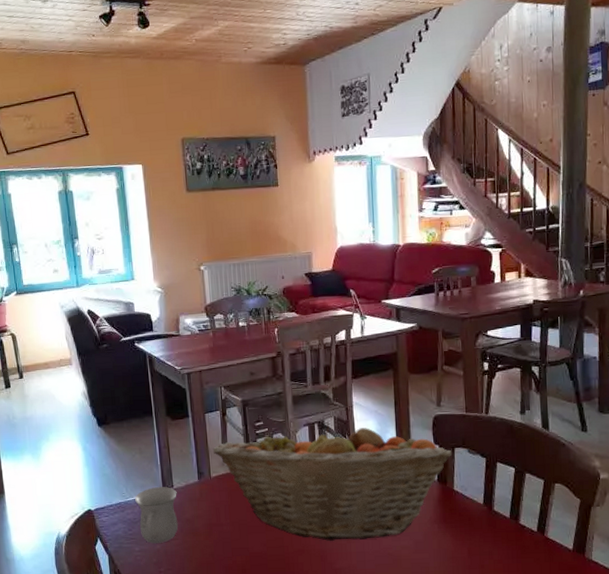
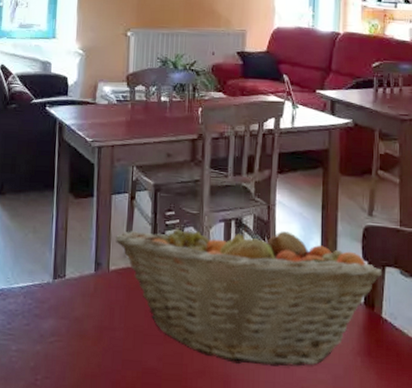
mug: present [135,487,178,543] -> none [20,274,69,344]

